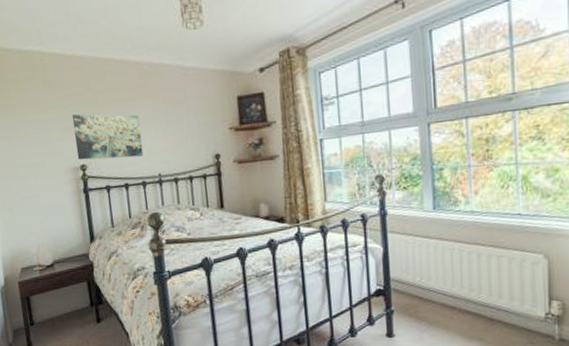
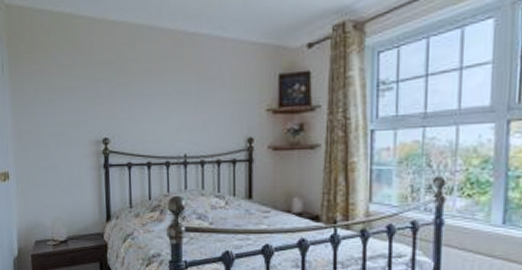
wall art: present [72,114,144,160] -> none [98,83,170,134]

